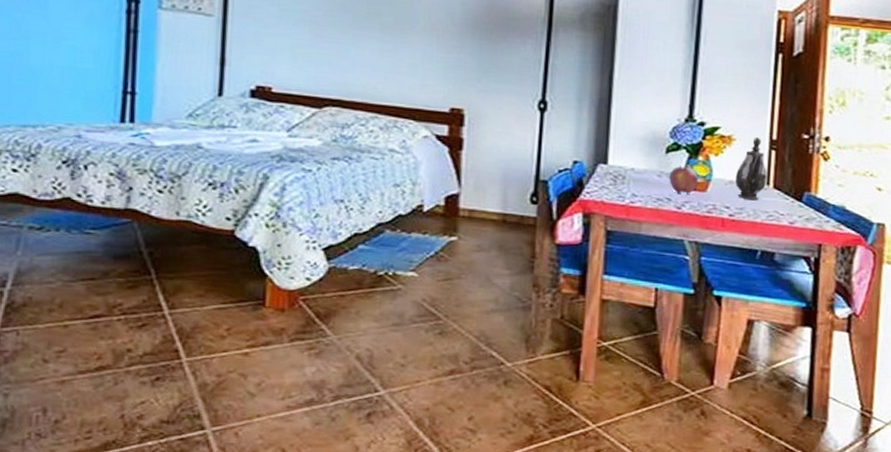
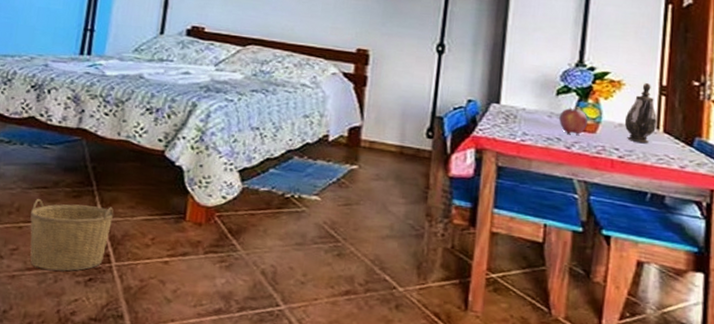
basket: none [76,293,180,372] -> present [30,199,114,272]

